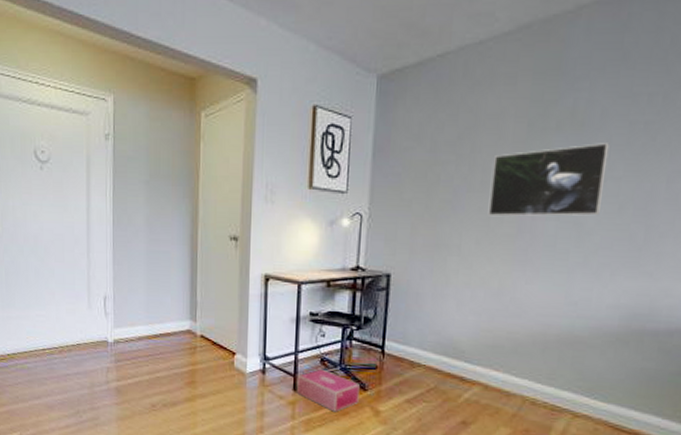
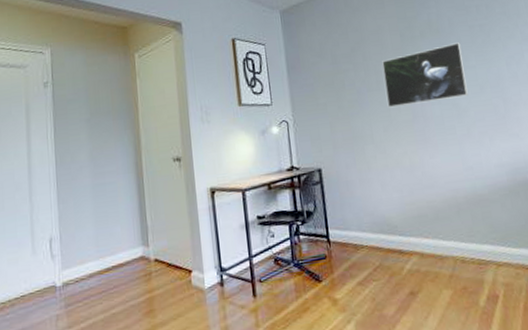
shoe box: present [296,368,360,412] -> none [255,269,316,311]

